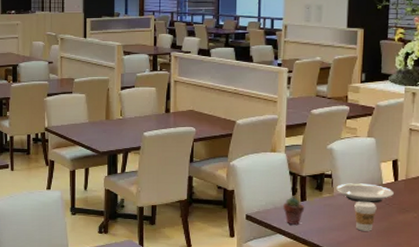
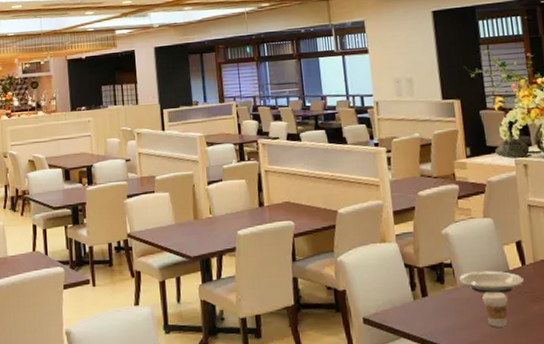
potted succulent: present [283,197,305,225] -> none [403,293,428,326]

